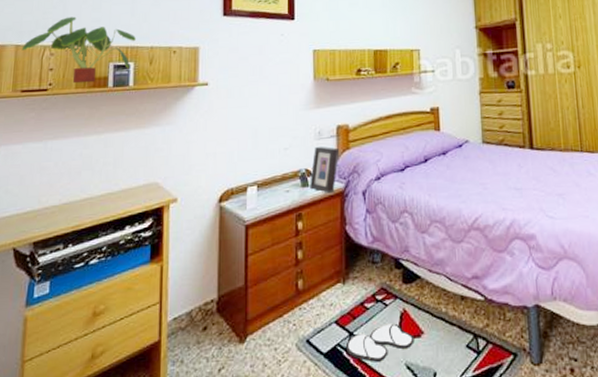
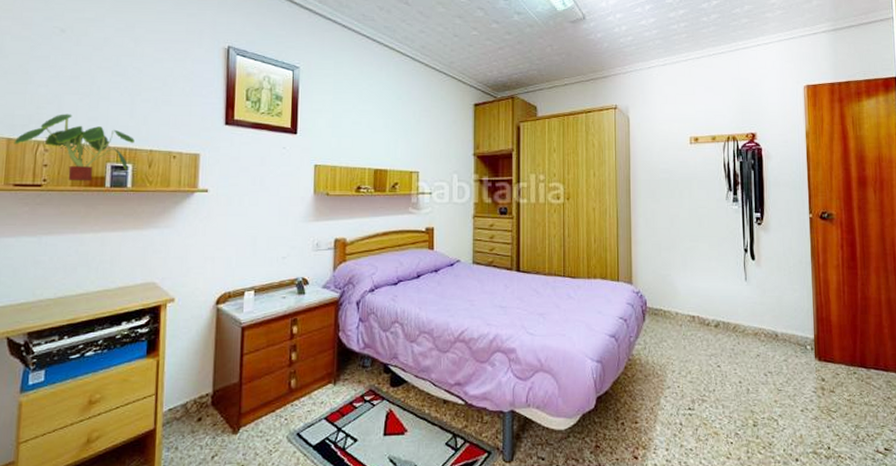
picture frame: present [310,146,340,193] -> none [306,257,336,301]
slippers: present [347,323,414,362] -> none [335,421,398,455]

